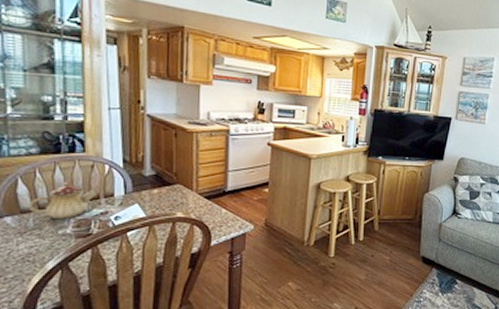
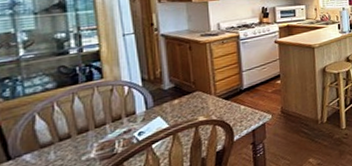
teapot: present [28,181,97,219] -> none [48,108,118,147]

